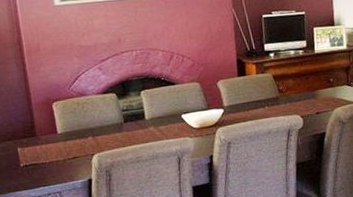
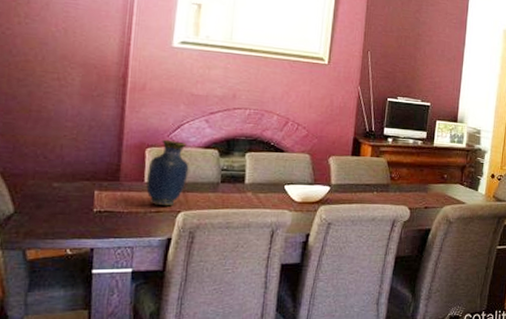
vase: none [58,91,94,152] -> present [146,139,189,206]

